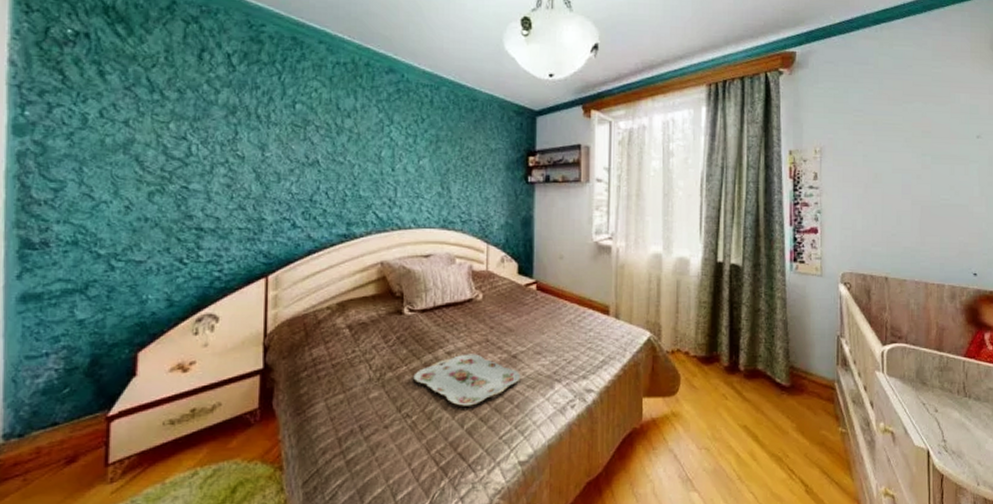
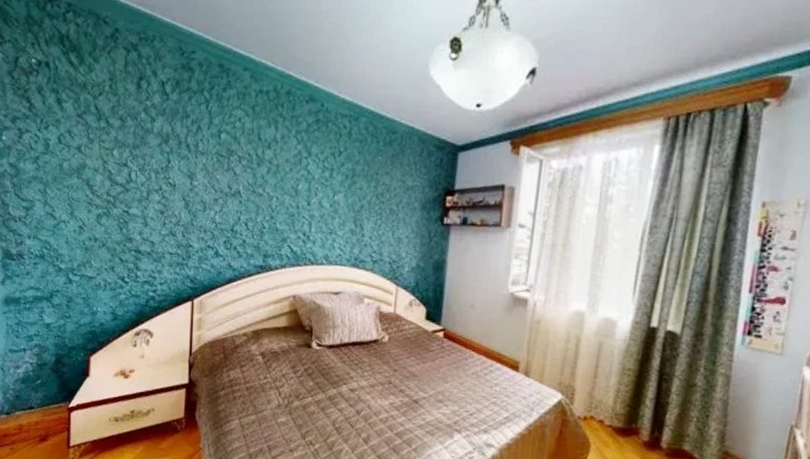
serving tray: present [413,354,521,406] -> none [318,392,421,443]

